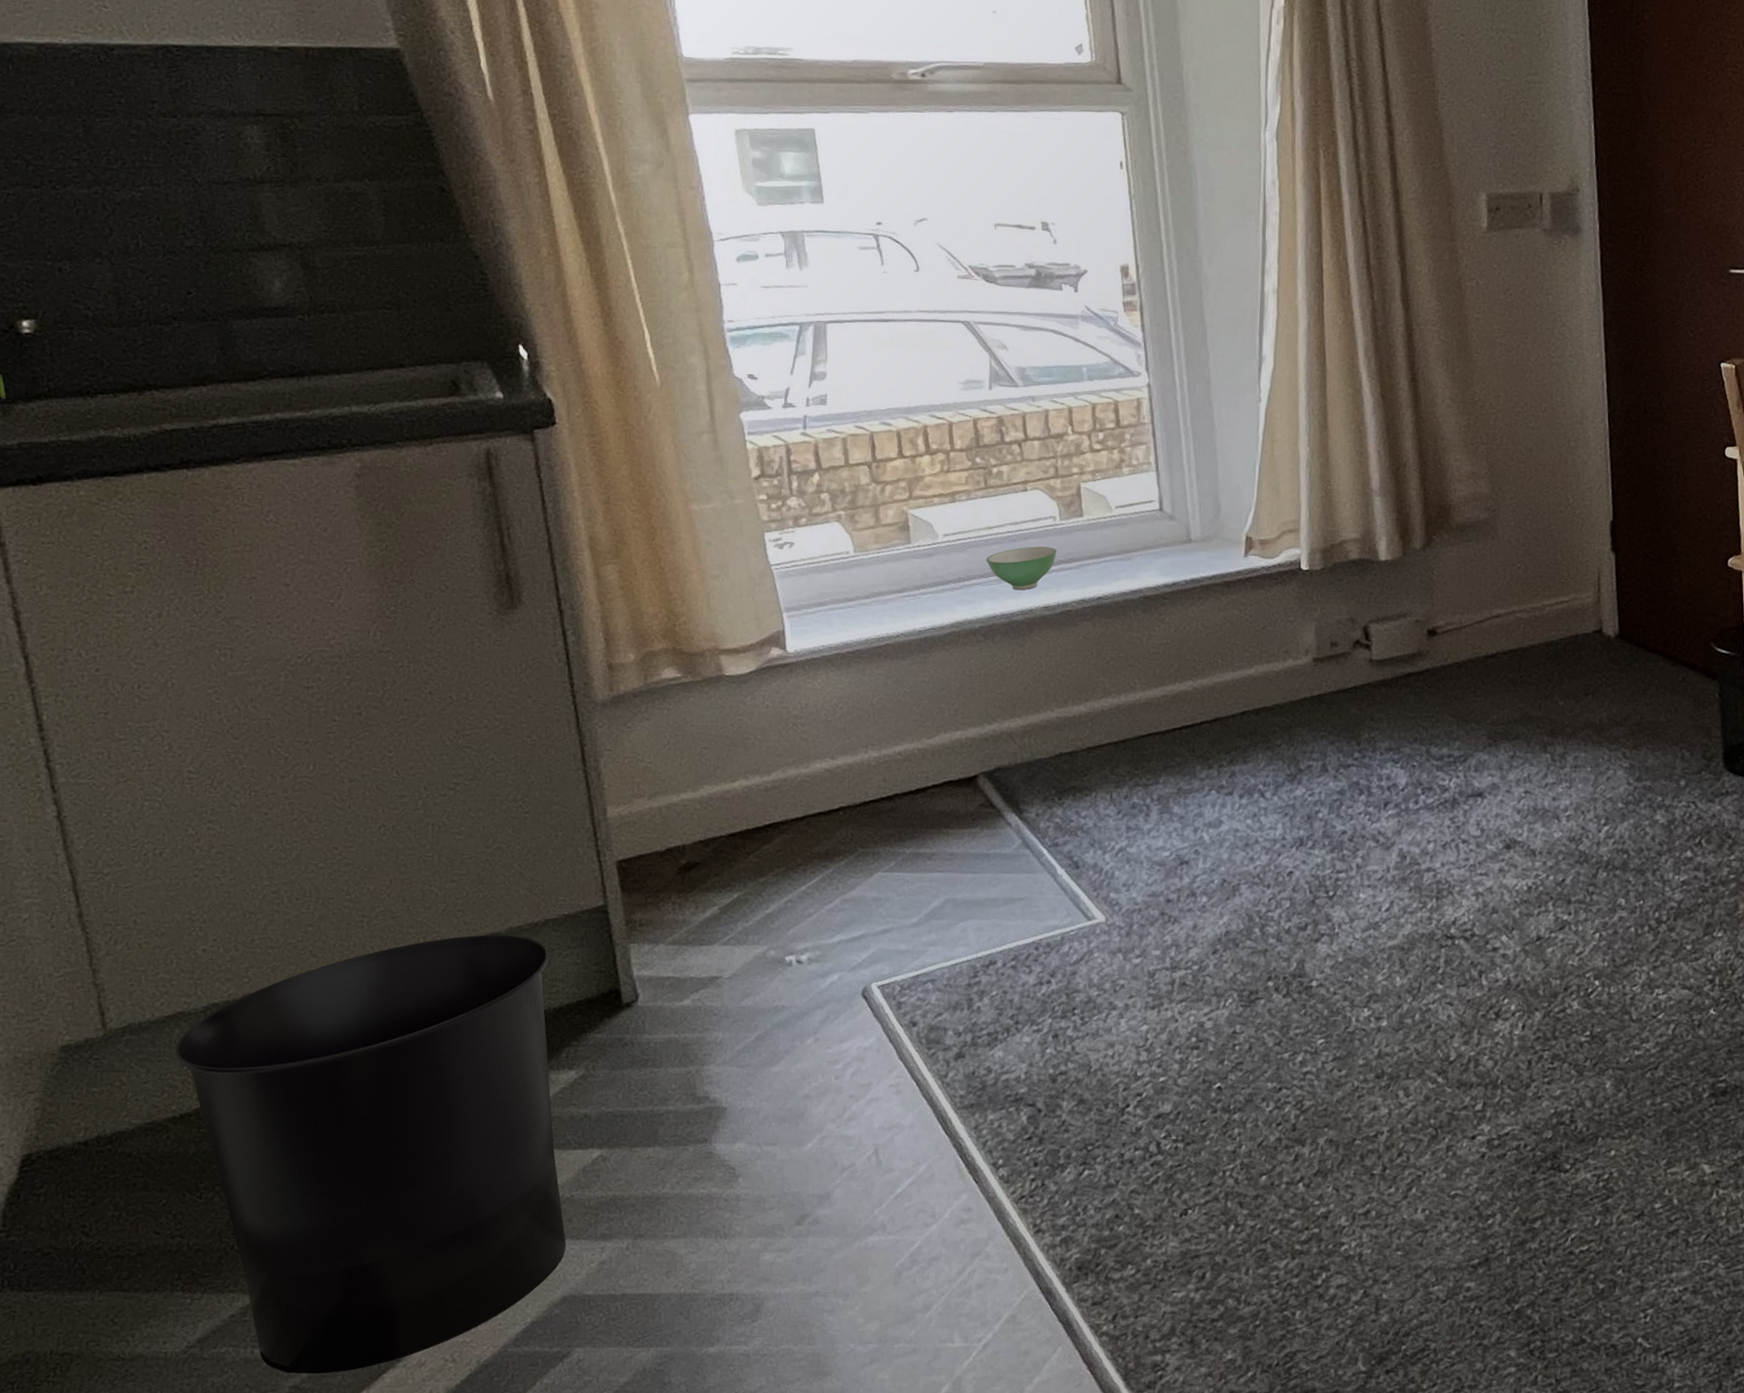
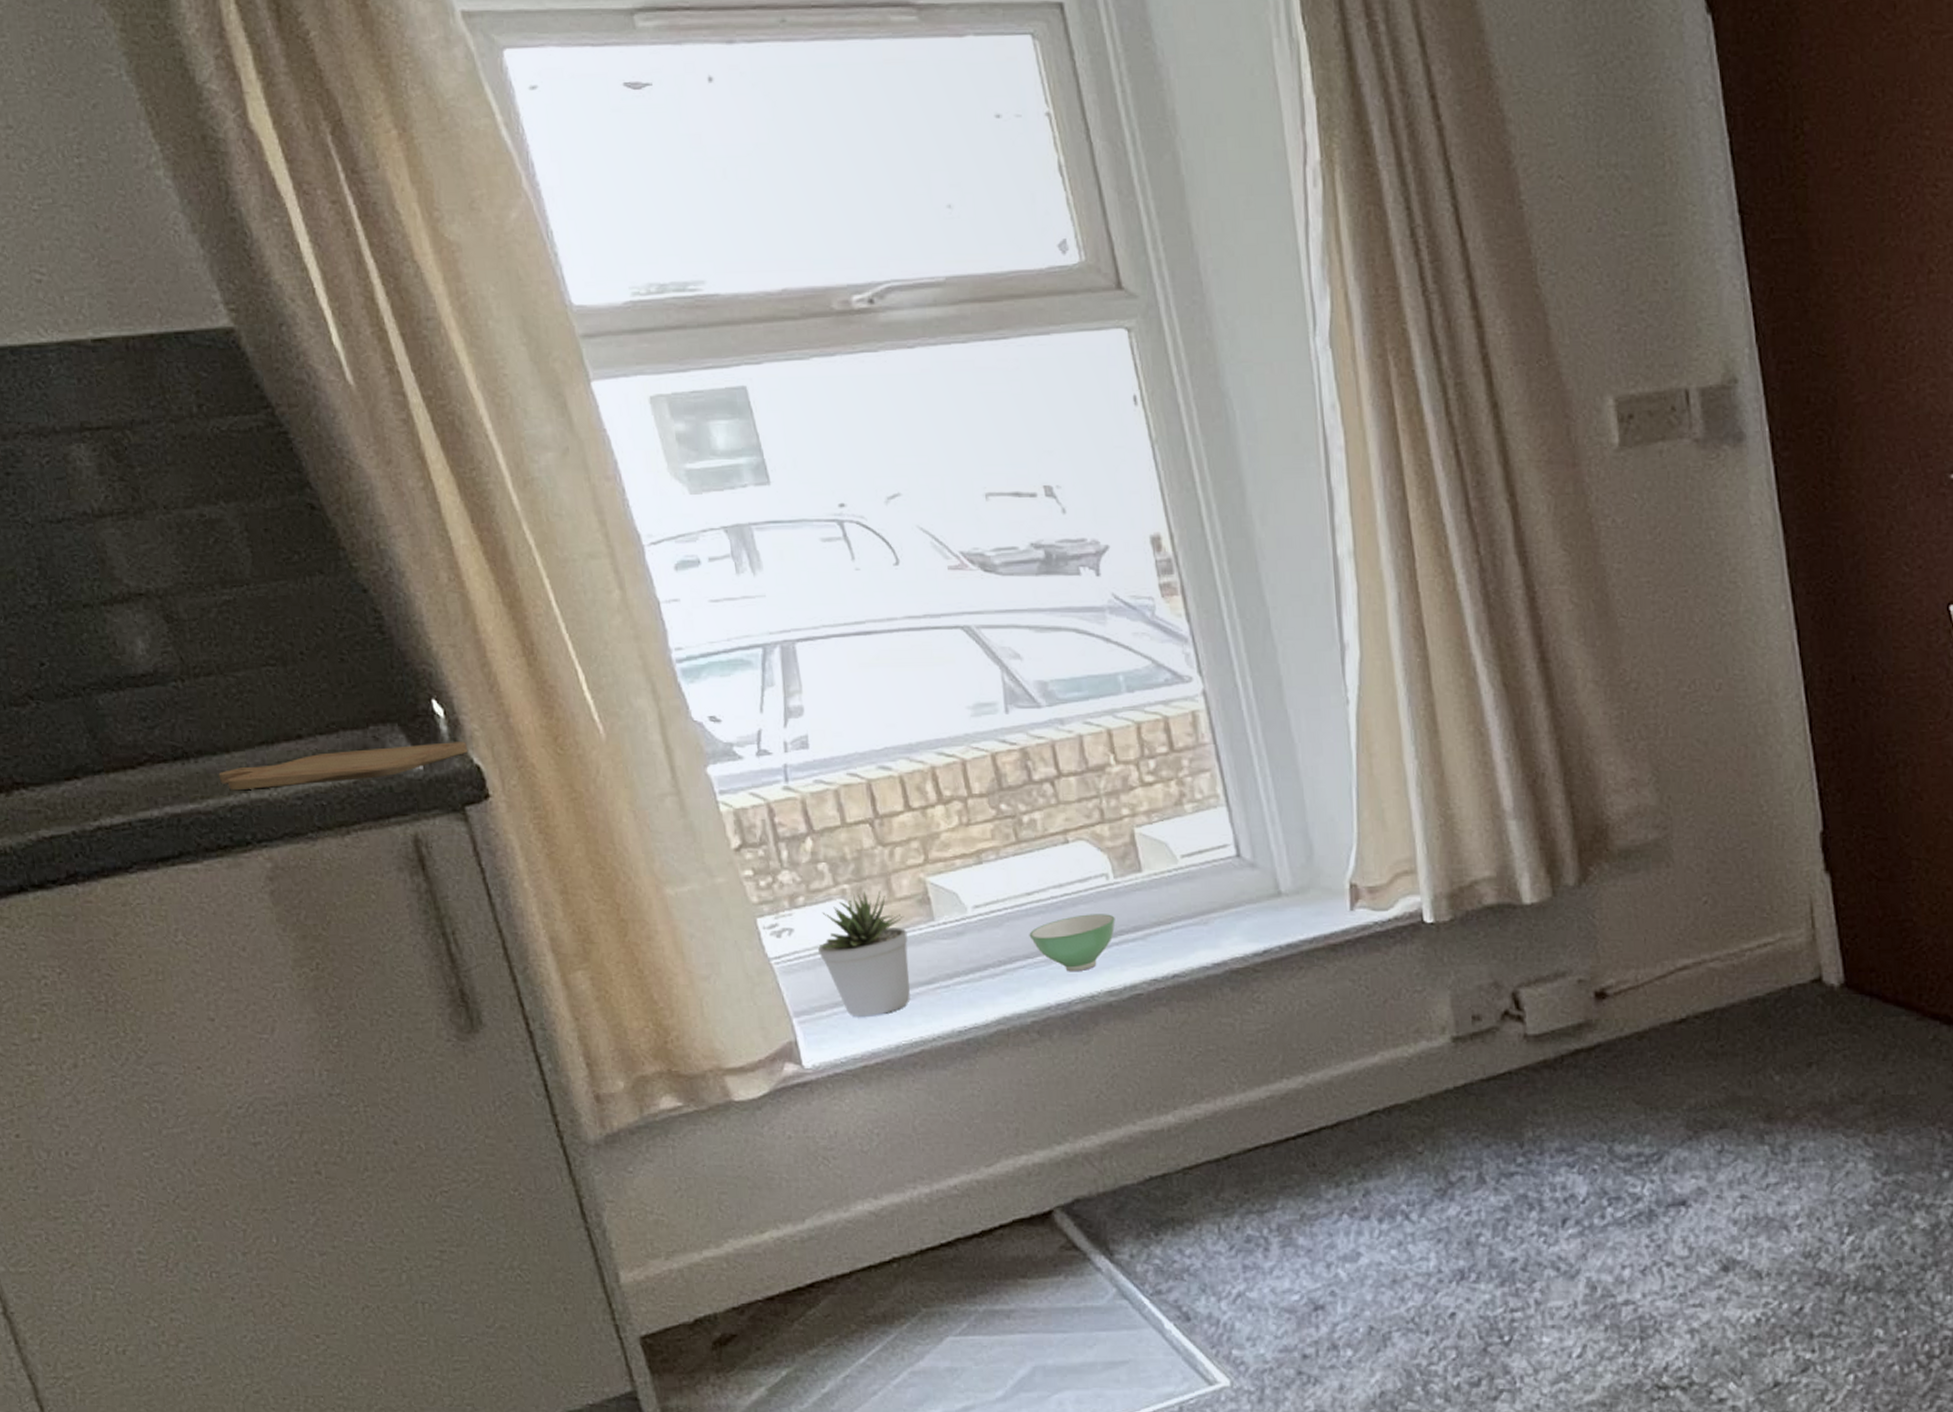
chopping board: none [327,379,544,405] -> present [218,742,469,791]
potted plant: none [811,517,887,615] -> present [817,891,910,1017]

